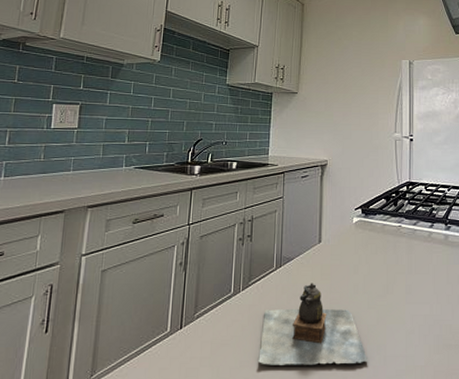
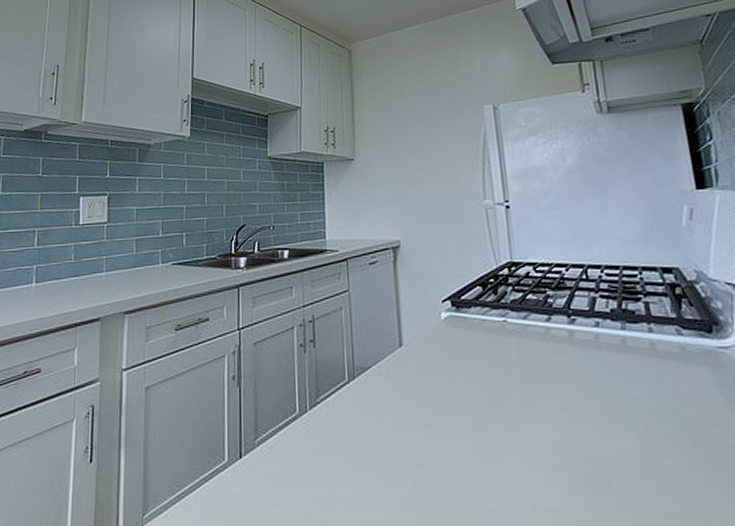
teapot: present [258,283,368,365] -> none [337,399,481,507]

